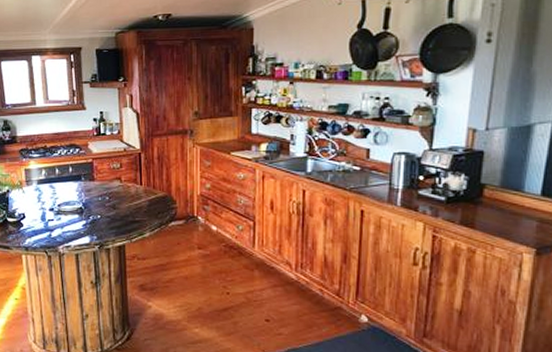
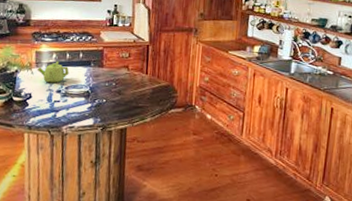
teapot: none [28,177,60,201] -> present [37,61,69,83]

